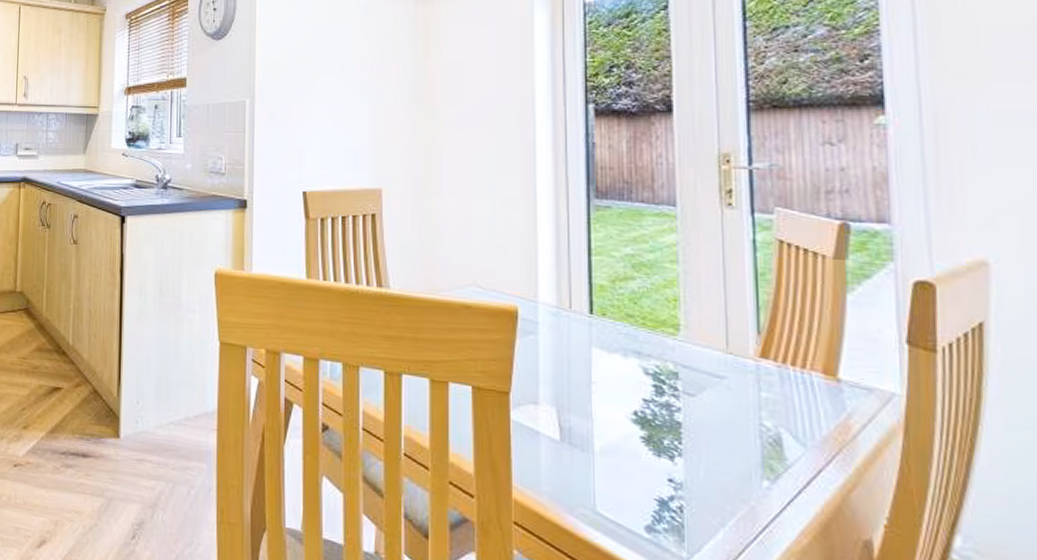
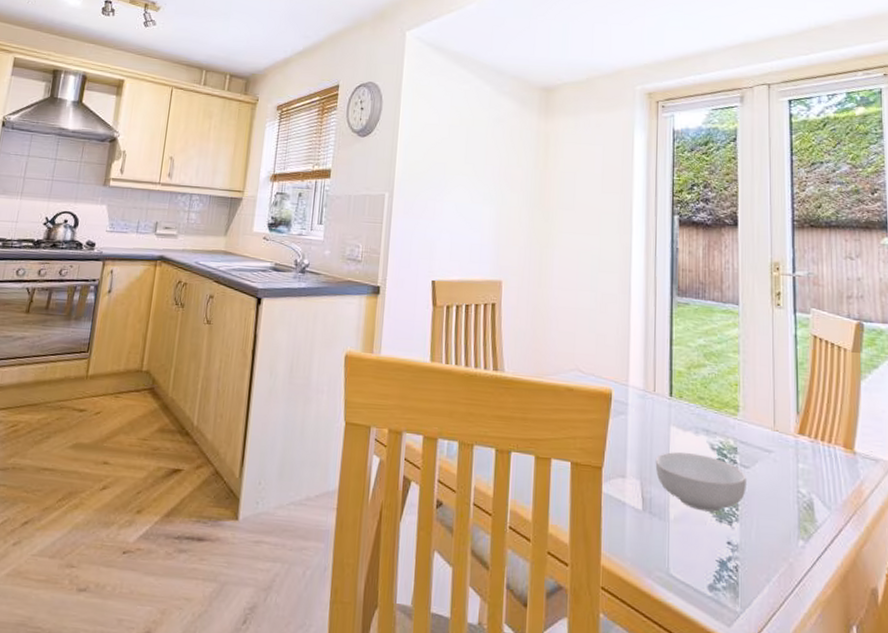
cereal bowl: none [574,376,691,445] -> present [655,452,746,512]

